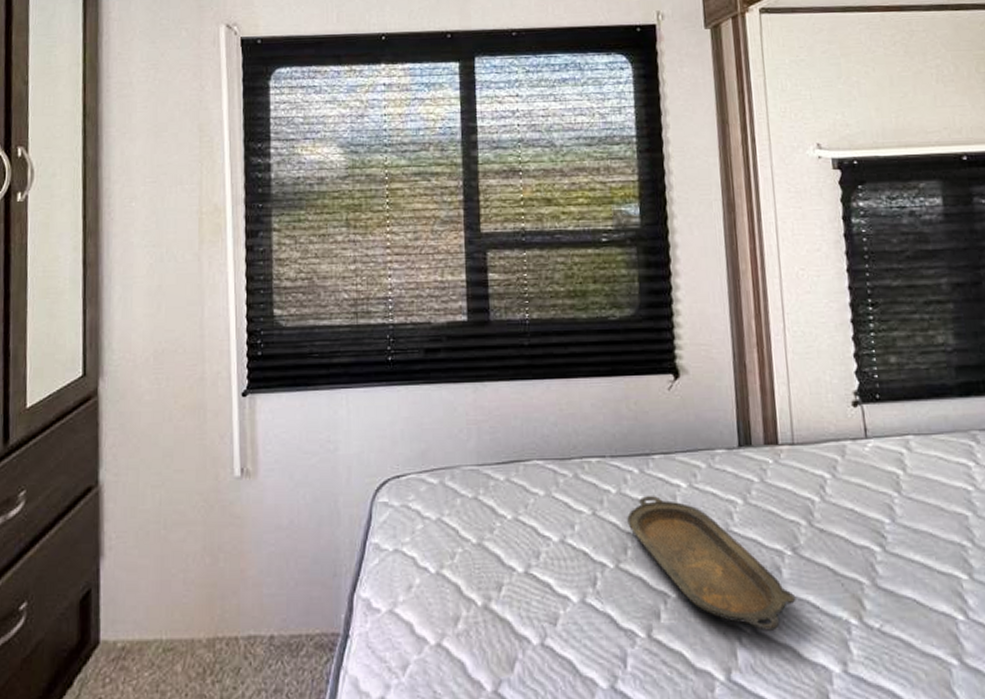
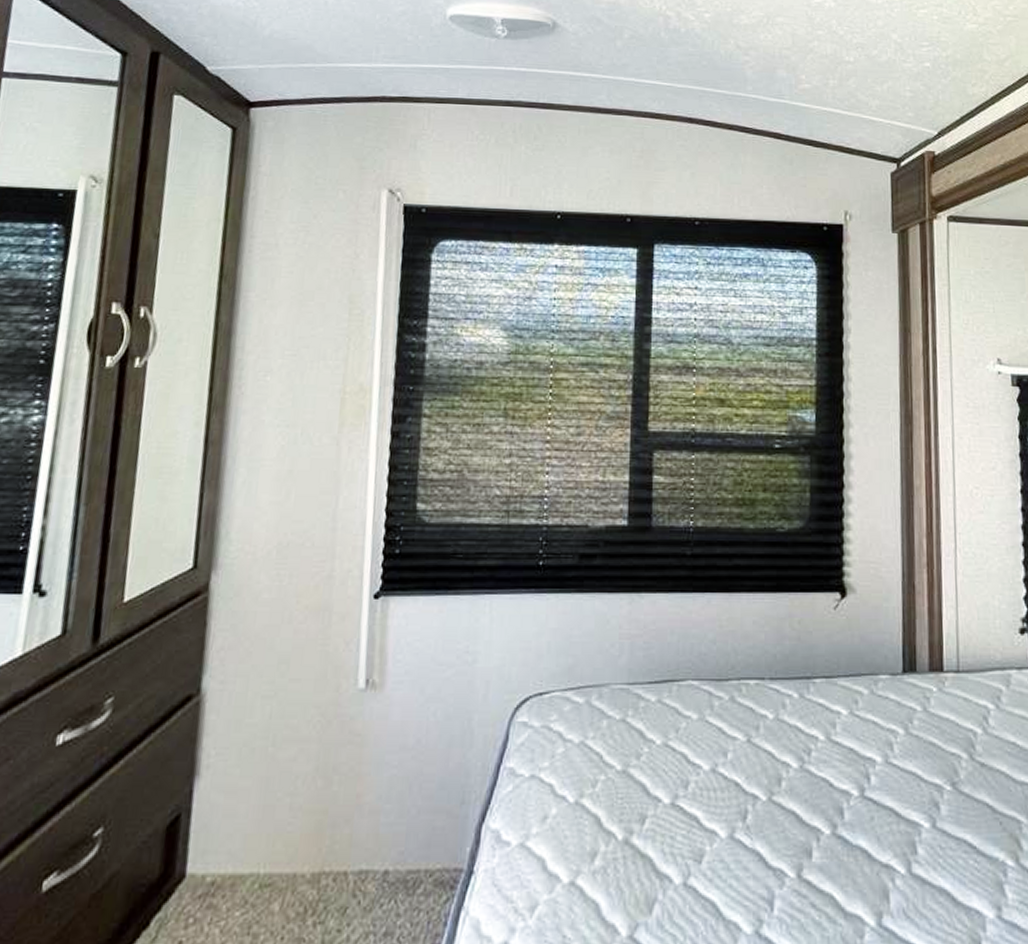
serving tray: present [627,496,796,631] -> none [783,723,953,872]

